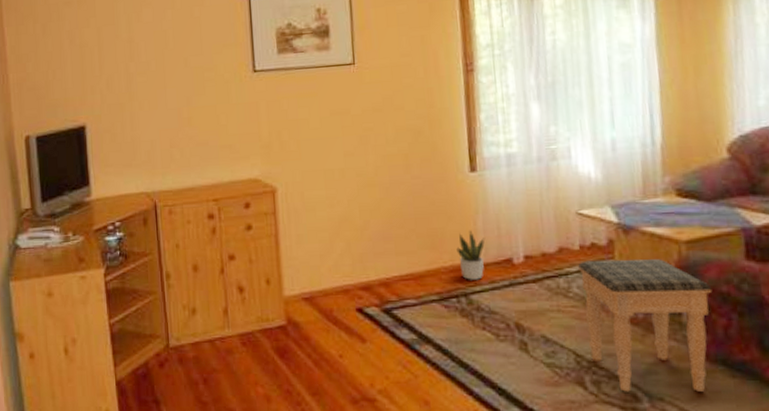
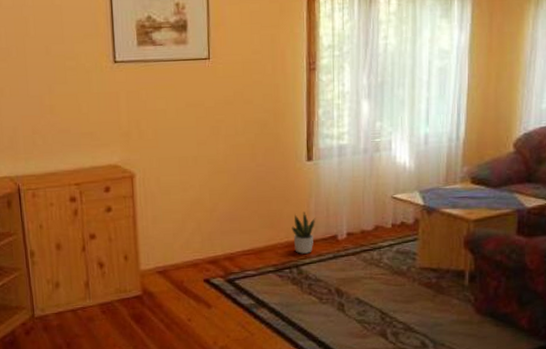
footstool: present [578,259,713,392] -> none [389,234,489,340]

